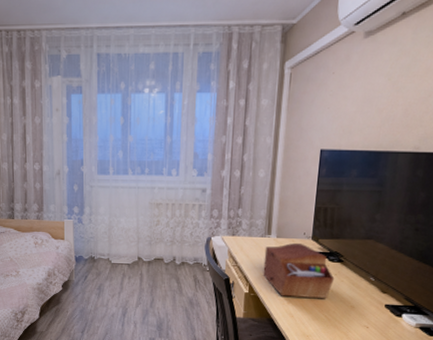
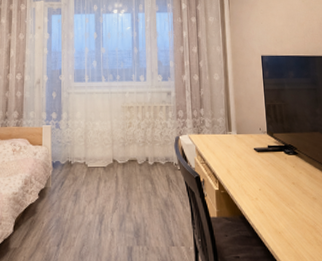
sewing box: present [263,243,335,298] -> none [228,139,294,192]

